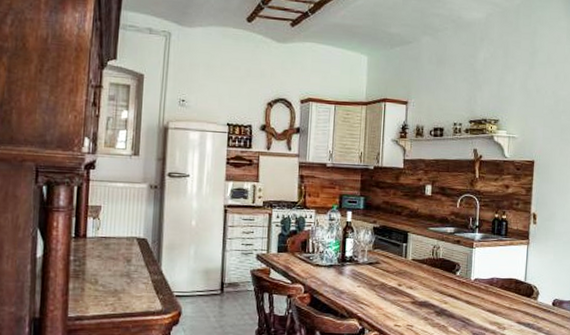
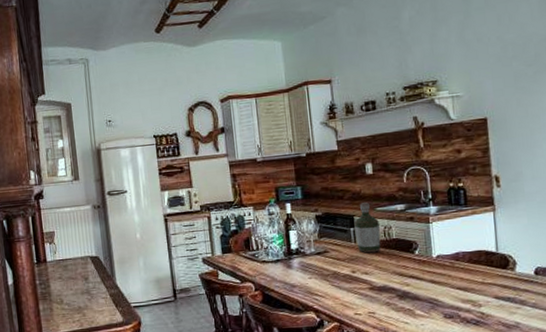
bottle: none [406,221,430,269] -> present [354,202,381,253]

